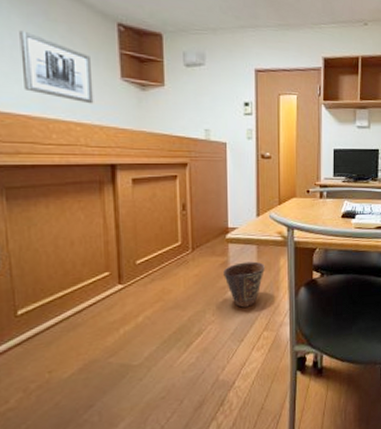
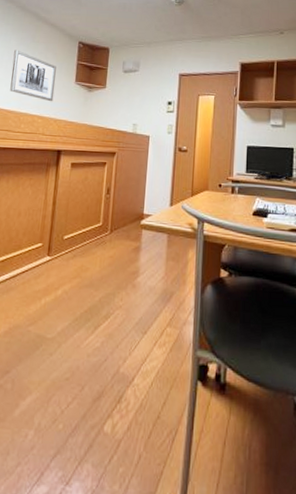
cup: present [223,261,265,308] -> none [135,249,173,297]

